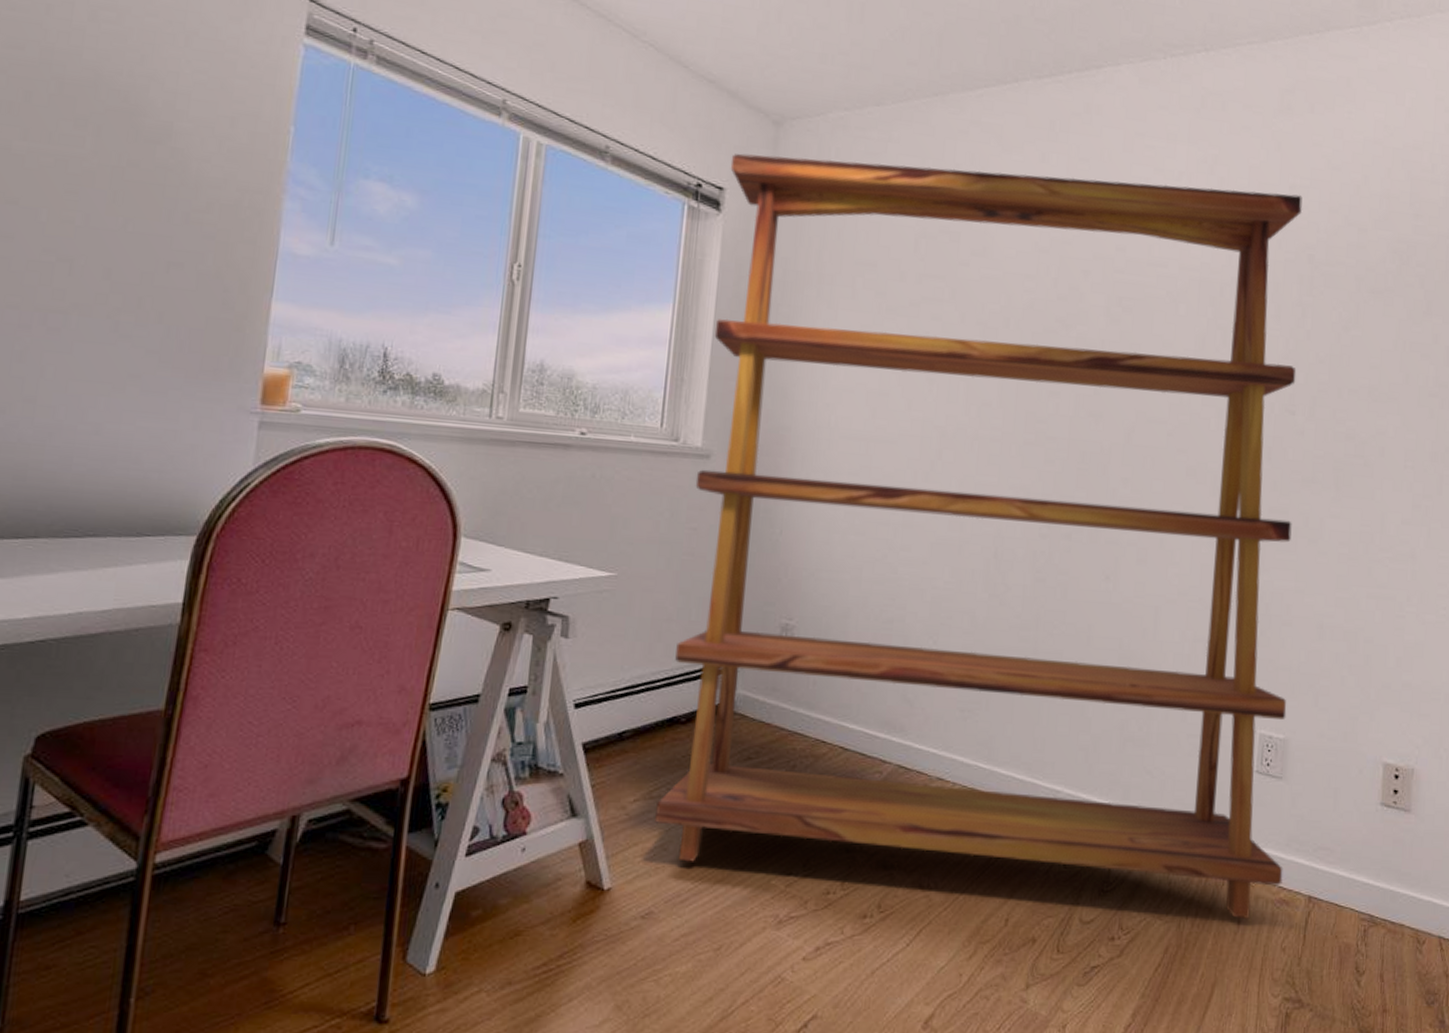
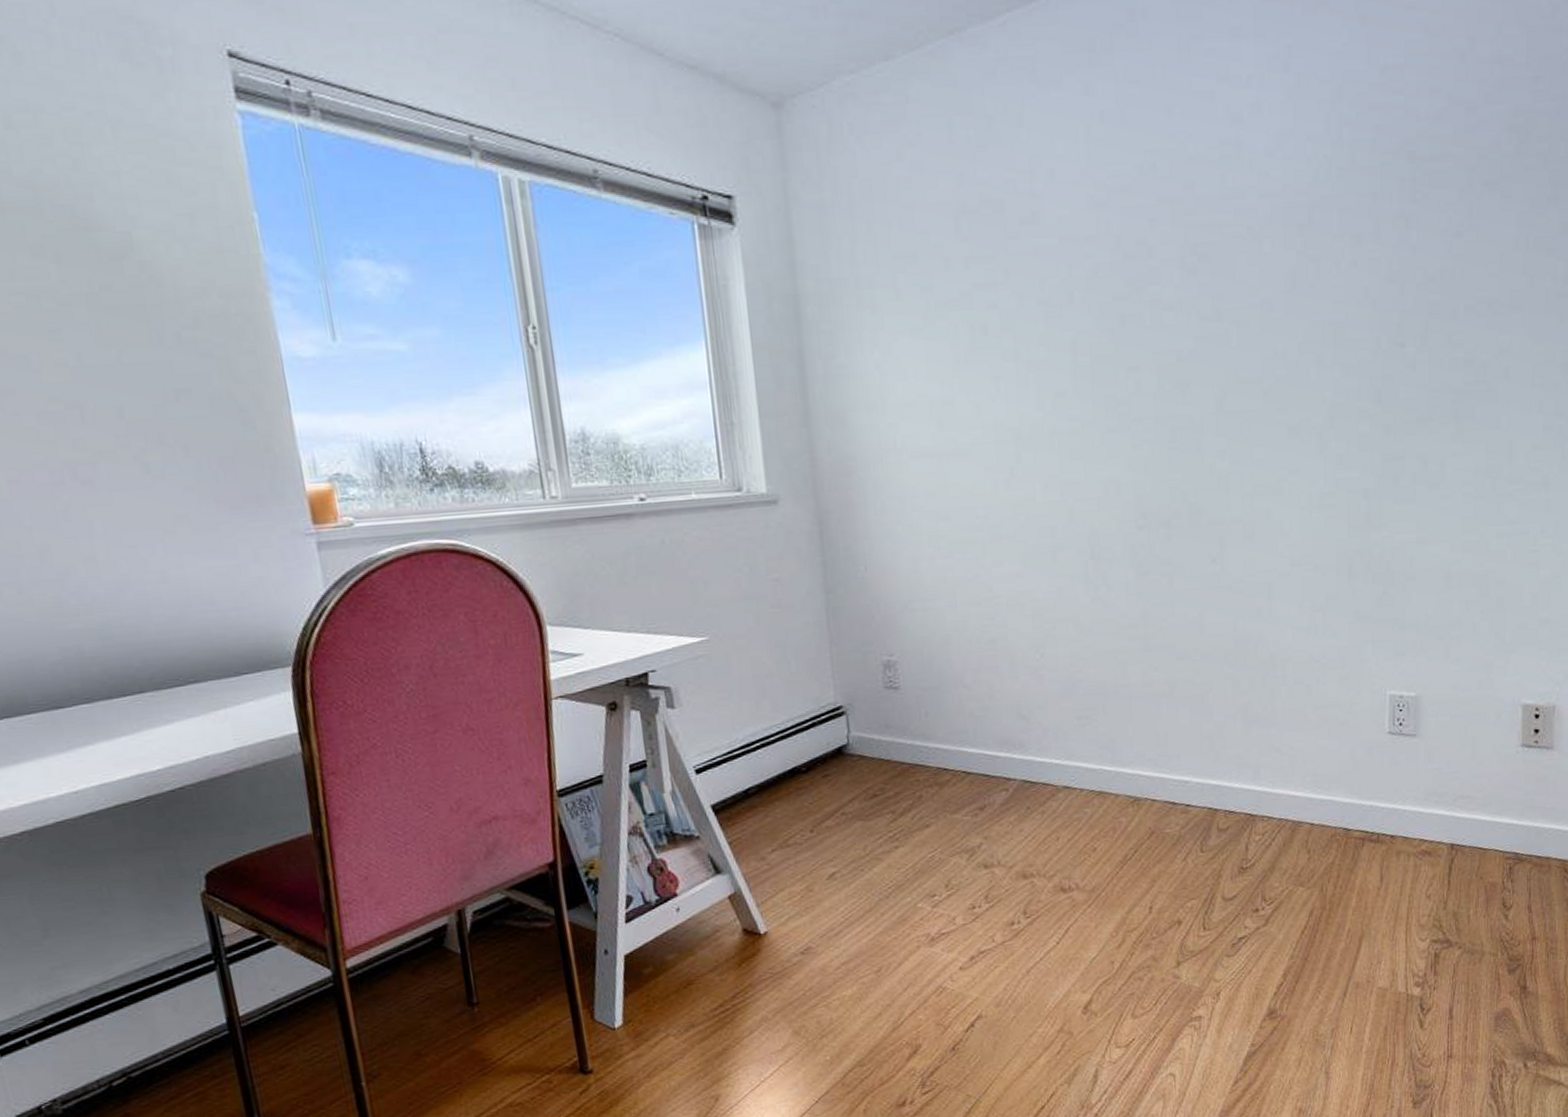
bookshelf: present [654,153,1303,919] -> none [733,79,1423,899]

